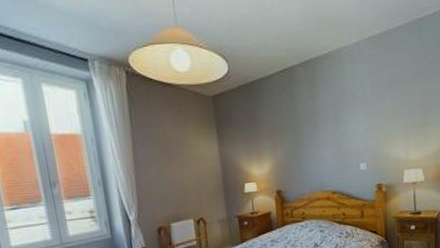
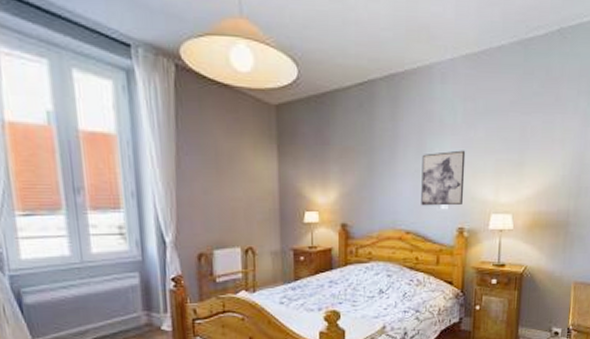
wall art: none [340,118,379,169] -> present [421,150,466,206]

